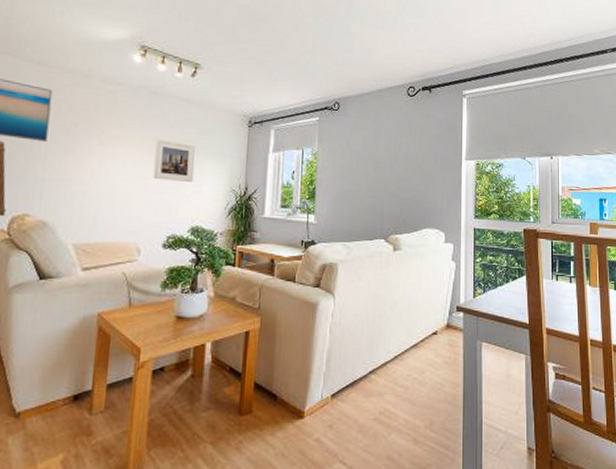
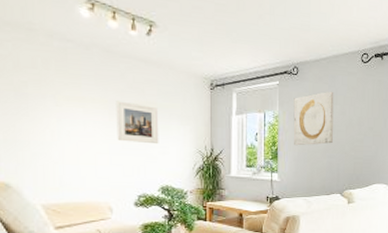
wall art: none [332,126,378,185] -> present [293,91,334,146]

